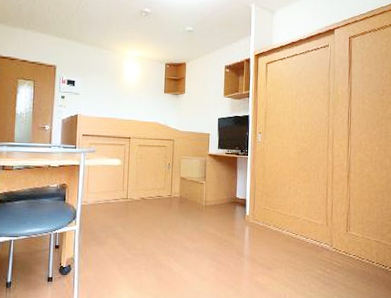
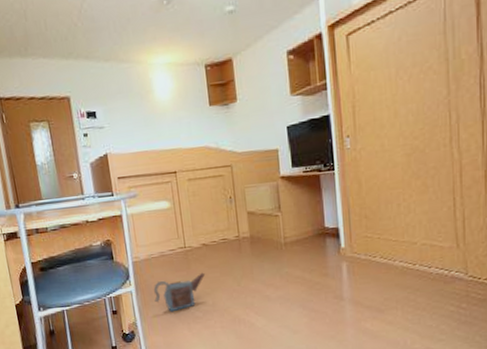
watering can: none [94,221,140,252] -> present [153,272,206,312]

